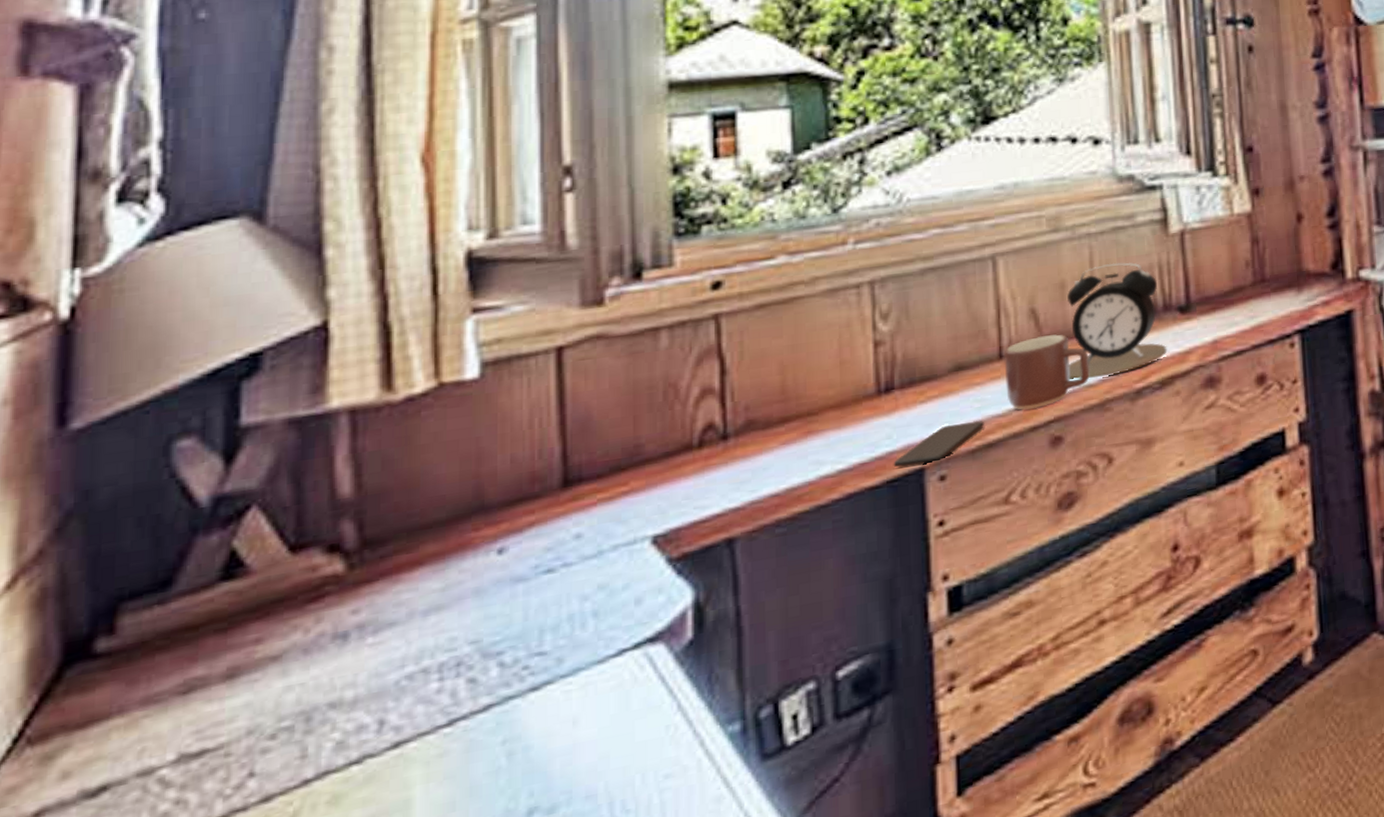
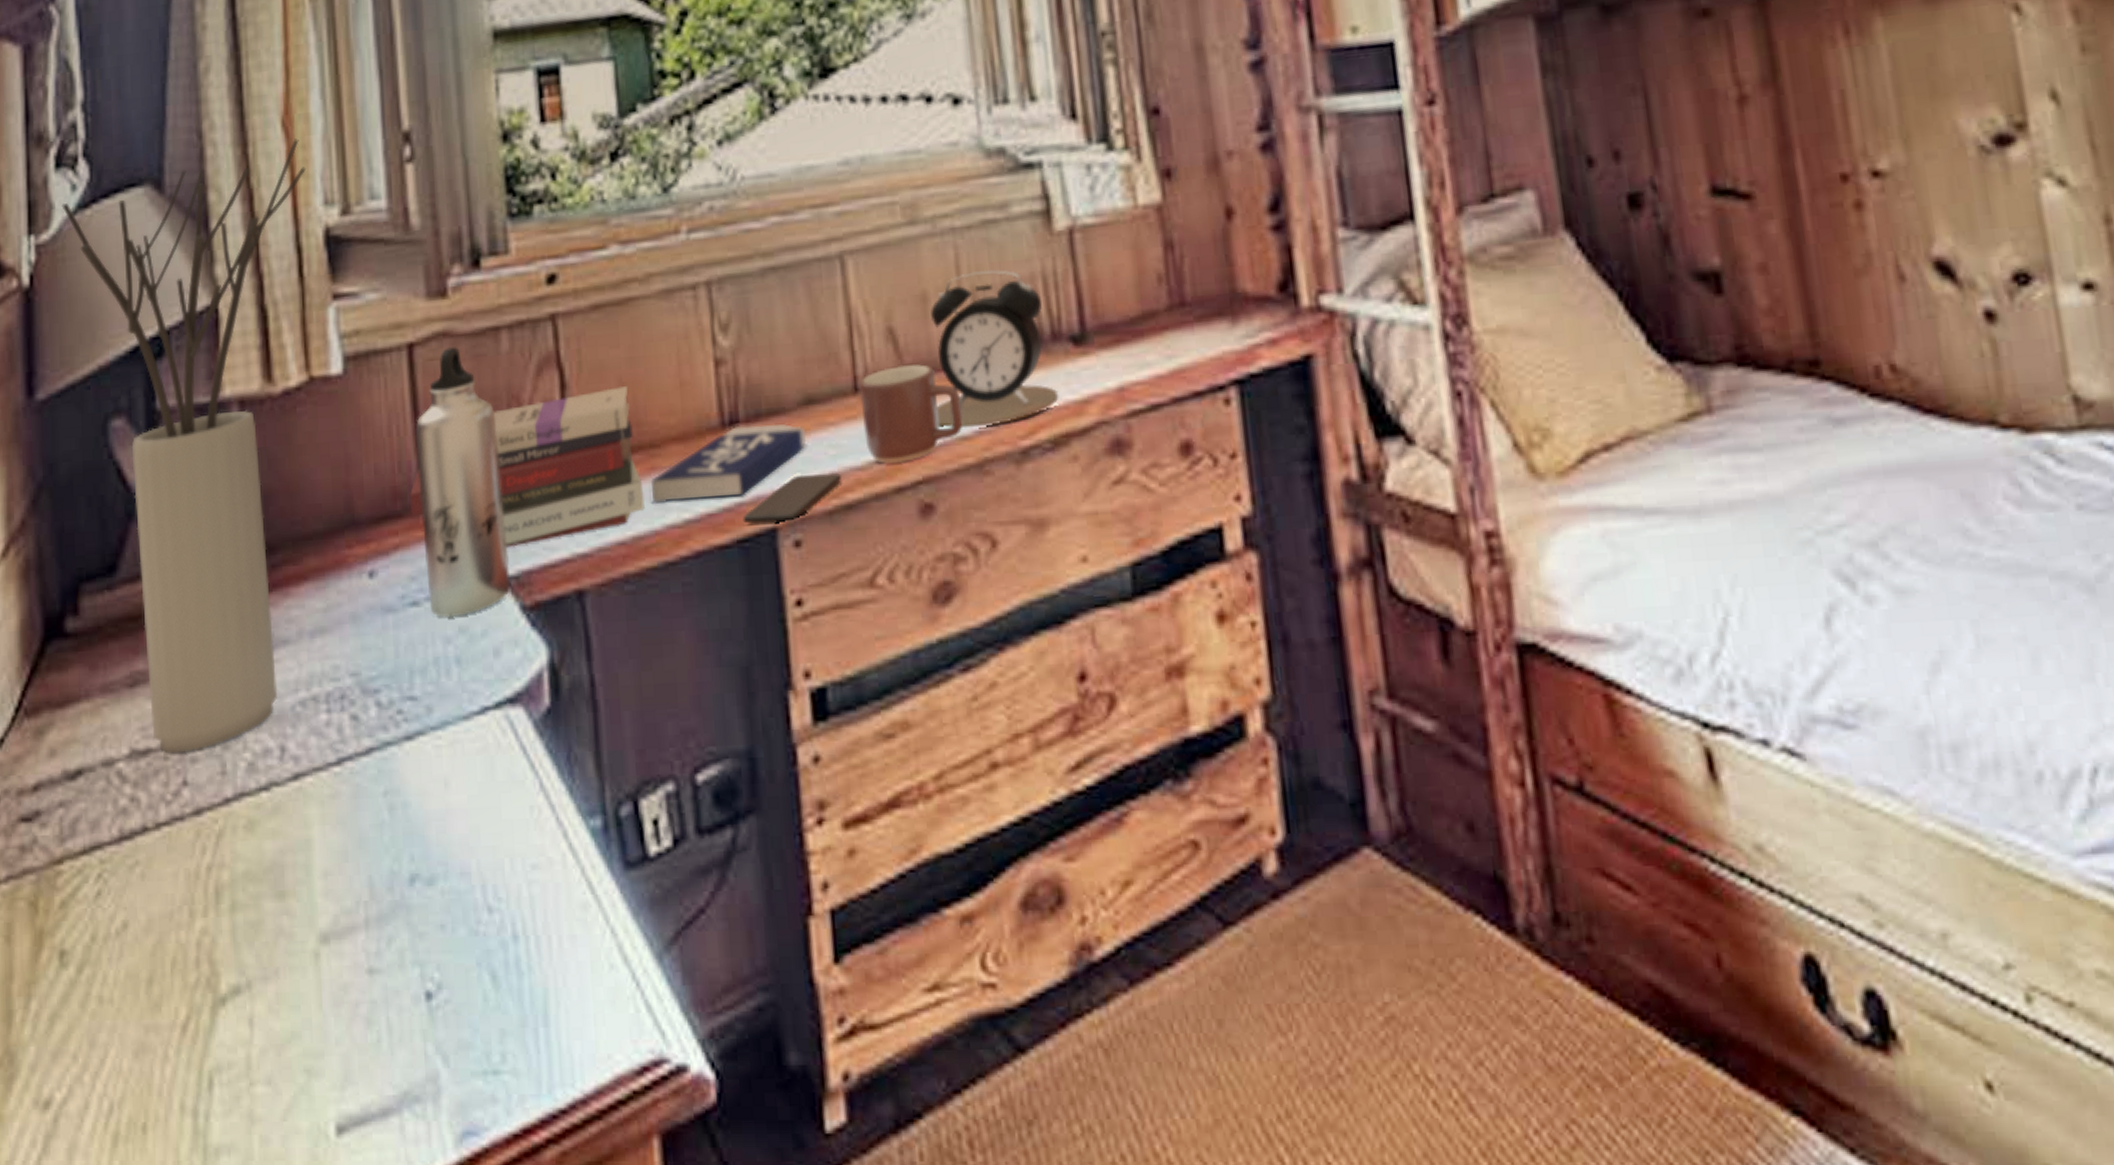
vase: none [122,172,449,750] -> present [61,138,307,753]
books: none [551,368,800,512] -> present [410,386,645,548]
water bottle: none [560,347,658,579] -> present [415,347,511,617]
book: none [806,386,955,460] -> present [650,423,807,503]

